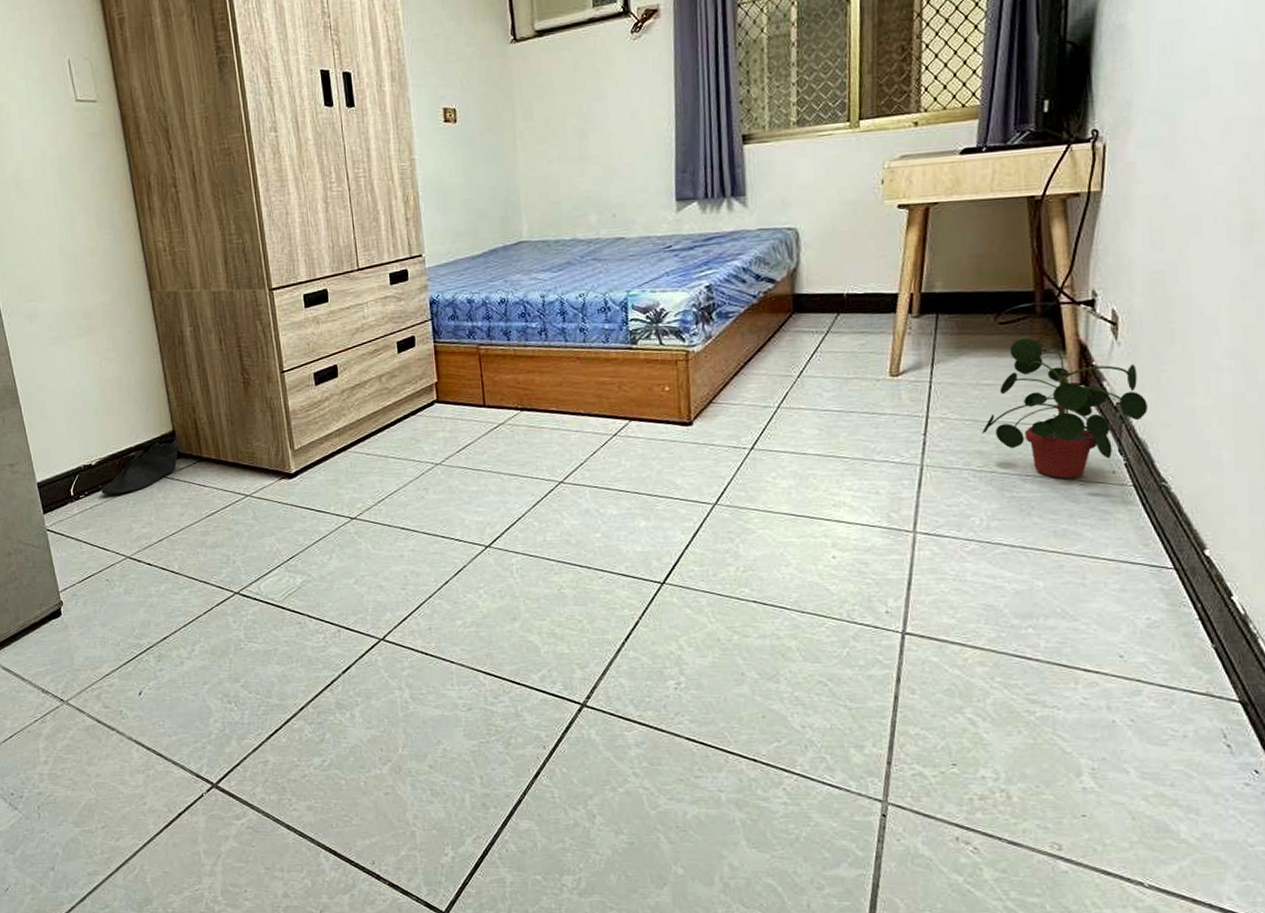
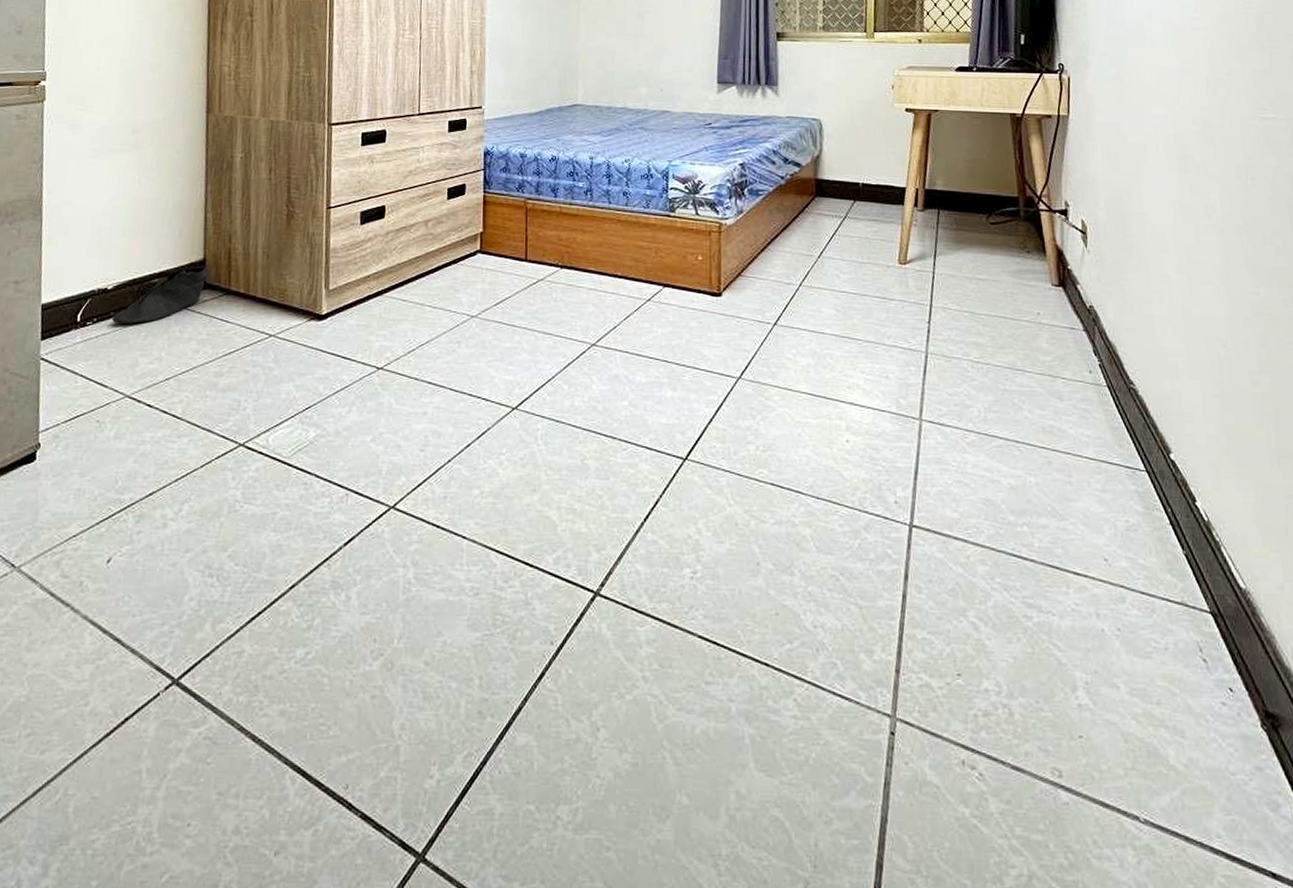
potted plant: present [982,338,1148,479] -> none [978,239,1115,375]

